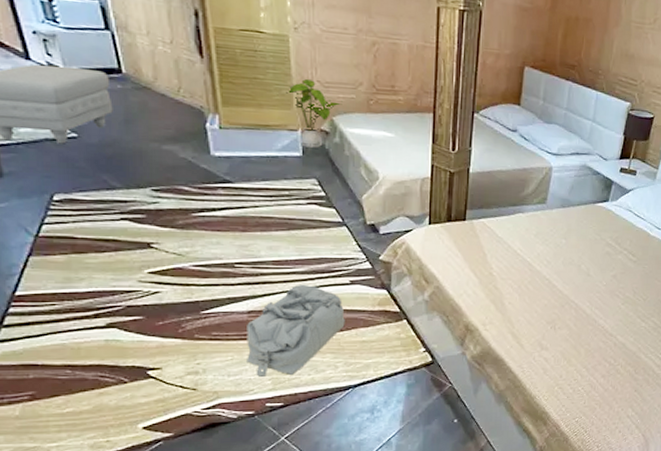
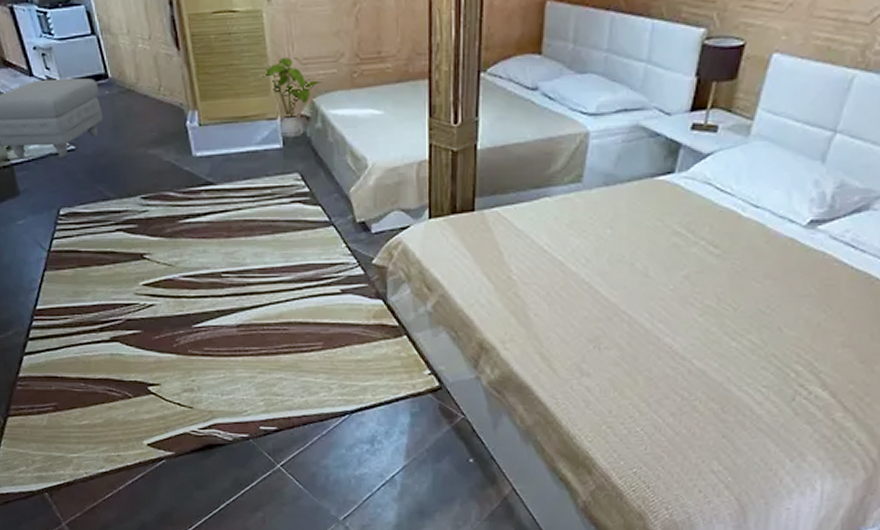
duffel bag: present [247,284,346,377] -> none [236,294,339,397]

